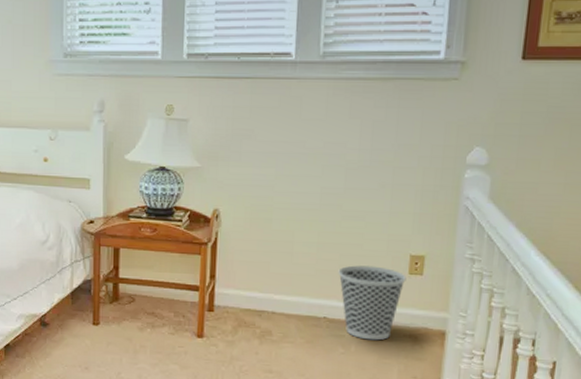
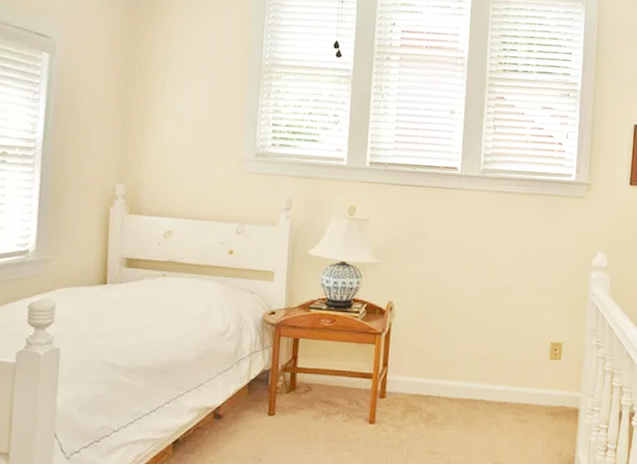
wastebasket: present [338,265,407,341] -> none [493,352,548,419]

